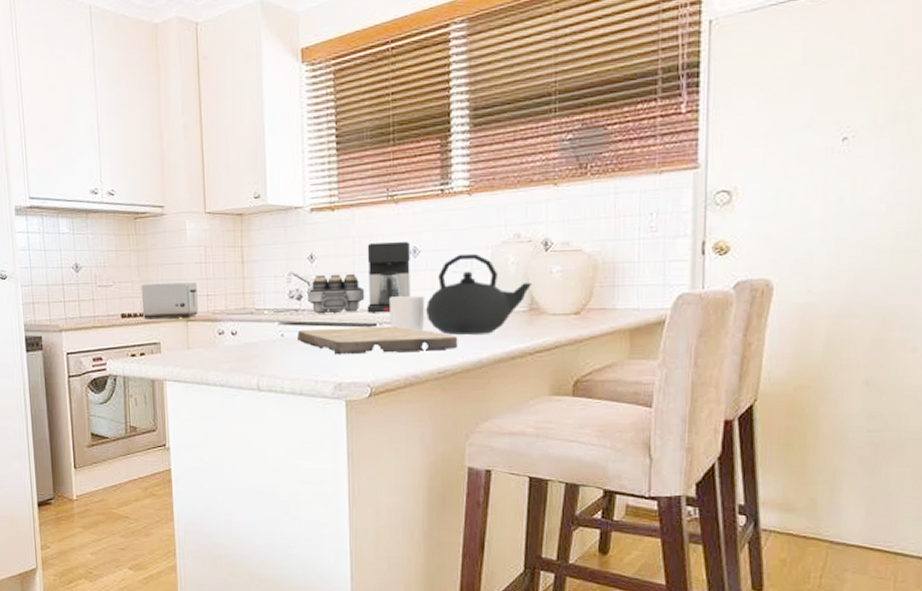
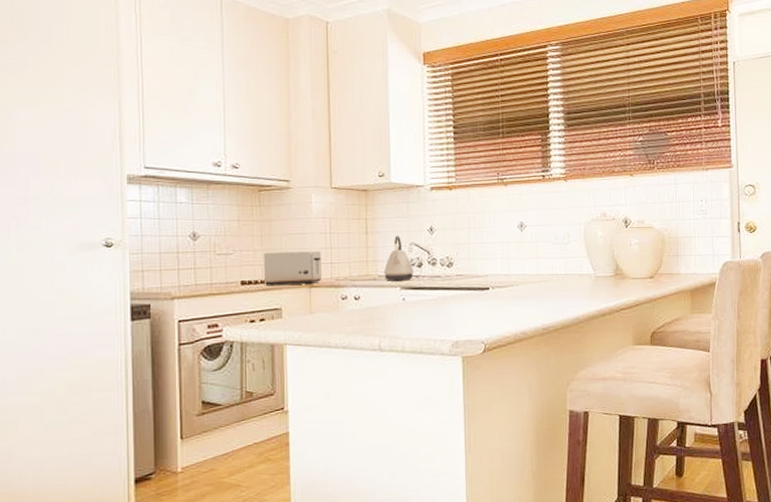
kettle: none [260,264,293,316] -> present [383,235,414,281]
cutting board: present [297,326,458,355] -> none [418,289,559,316]
spice rack: present [308,273,365,313] -> none [428,244,479,279]
coffee maker: present [367,241,410,313] -> none [481,217,518,279]
mug: present [388,296,425,331] -> none [499,264,531,294]
teapot: present [425,253,533,336] -> none [531,228,617,297]

